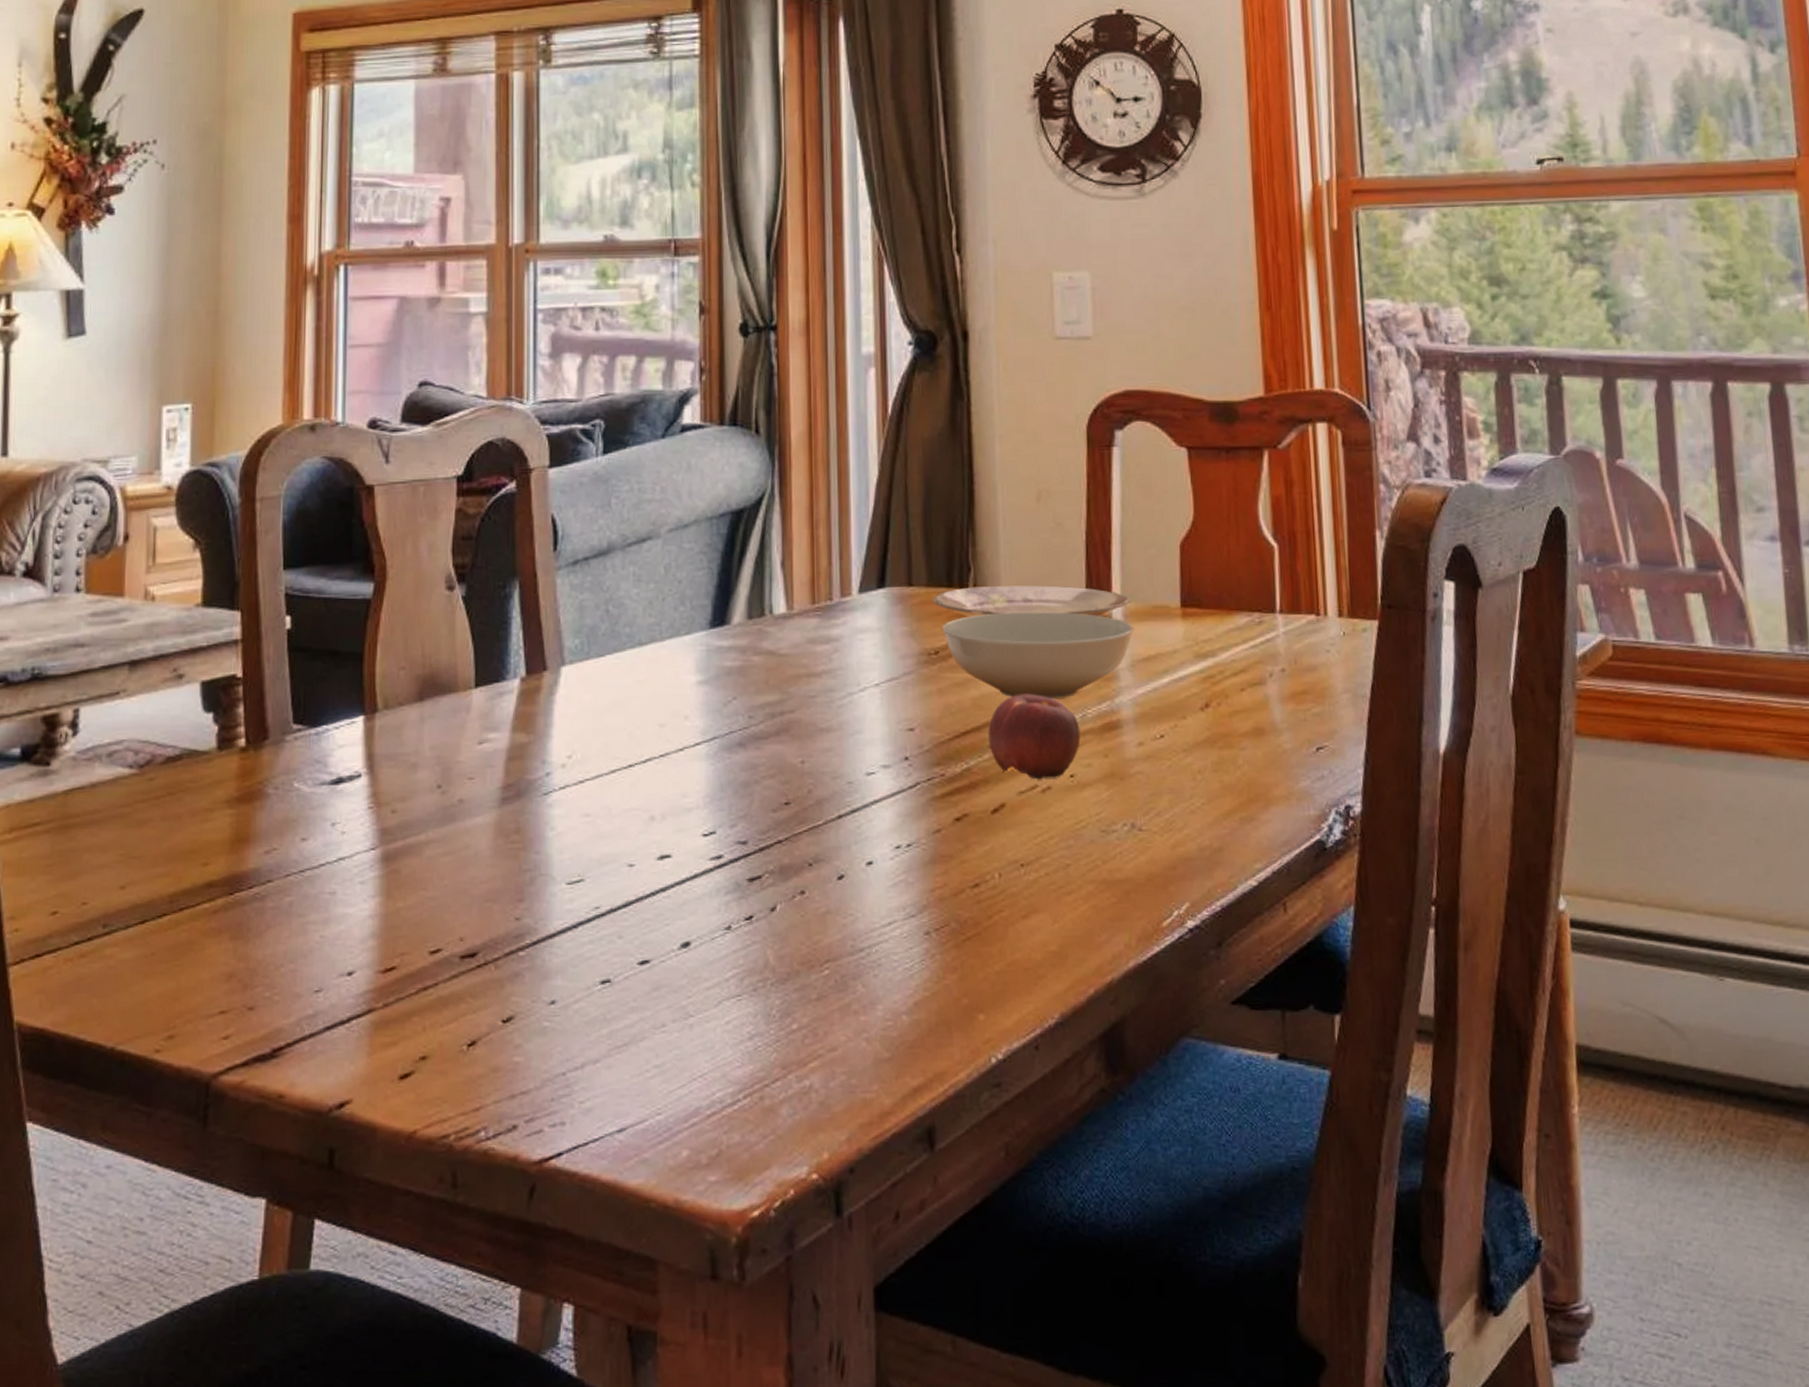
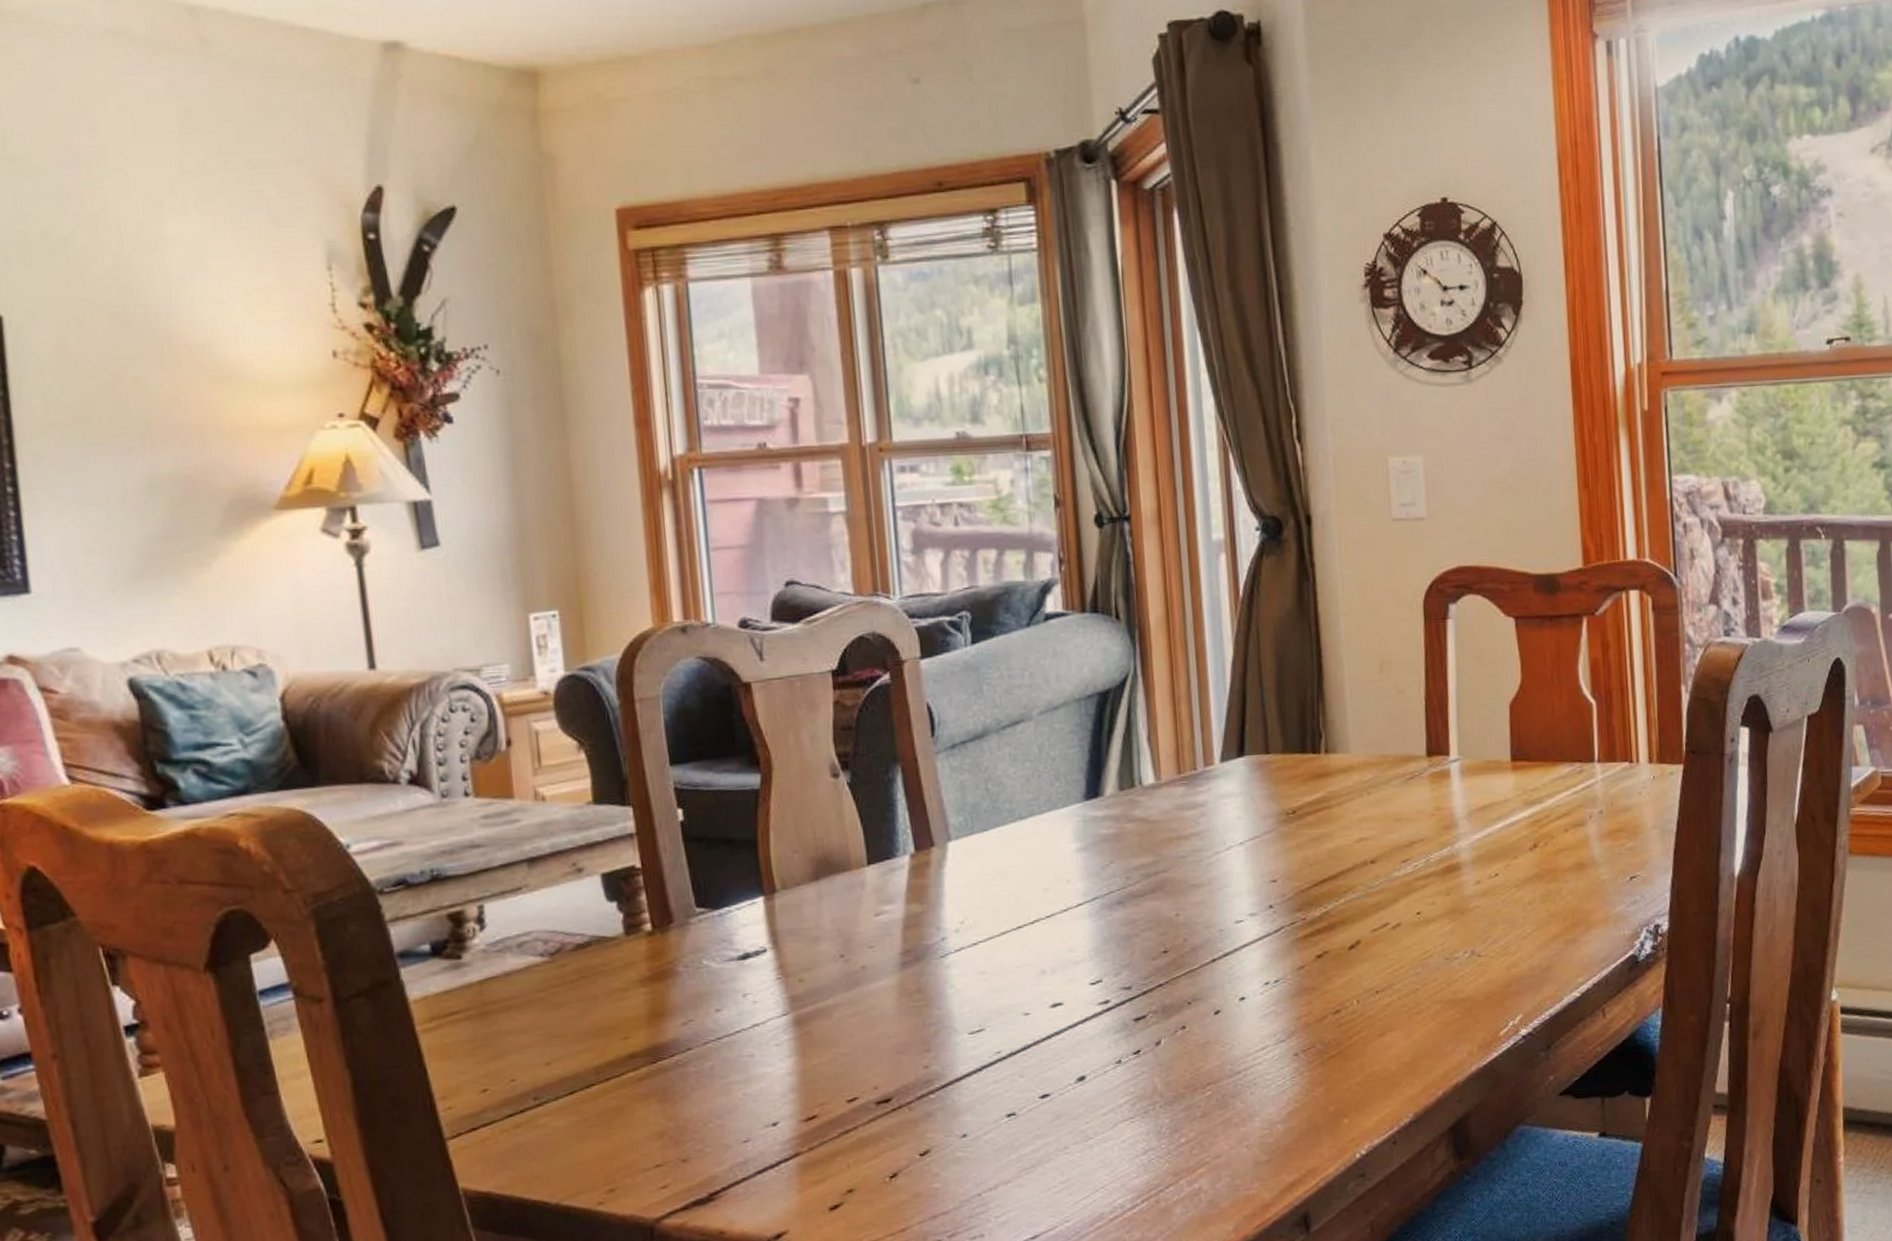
plate: present [933,585,1130,617] -> none [1289,747,1466,779]
bowl: present [942,611,1134,698] -> none [1298,770,1470,848]
apple: present [988,693,1081,780] -> none [1343,844,1425,918]

